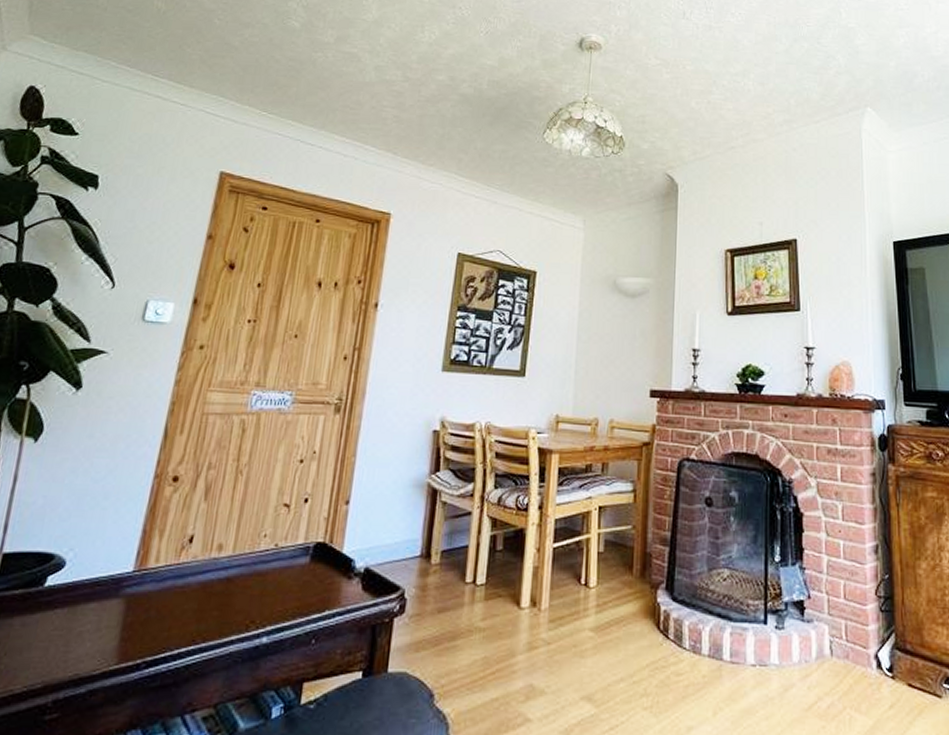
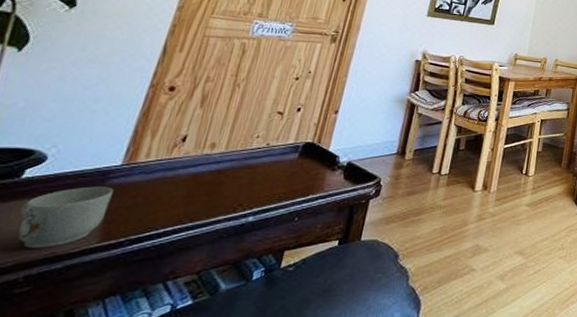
mug: none [45,597,127,668] -> present [18,186,113,248]

